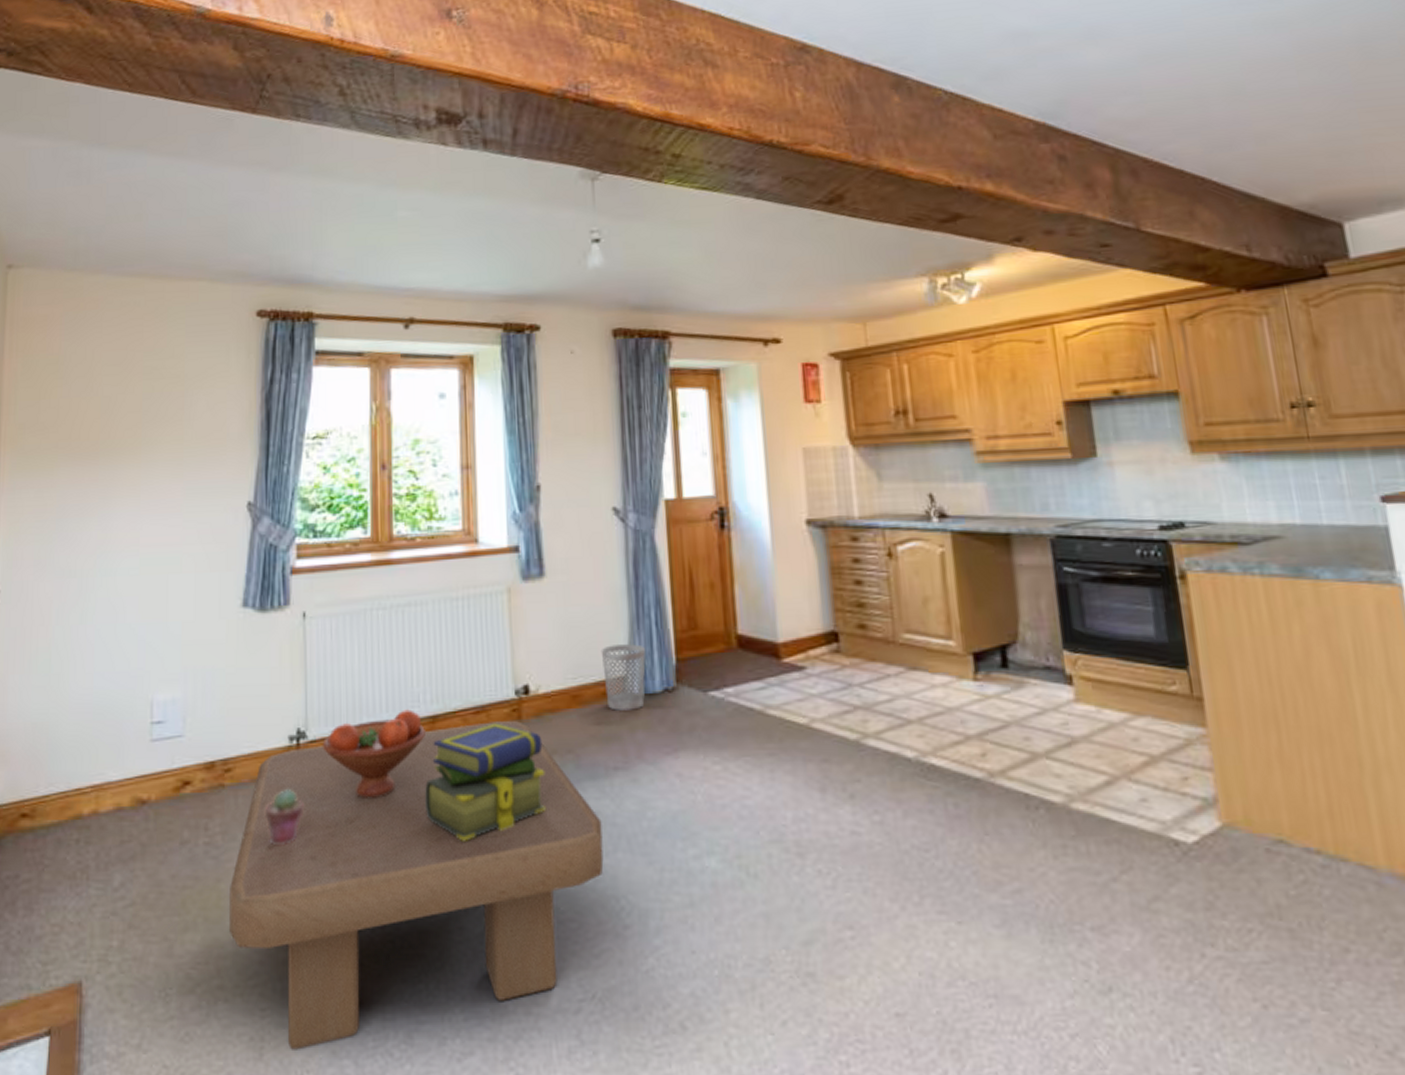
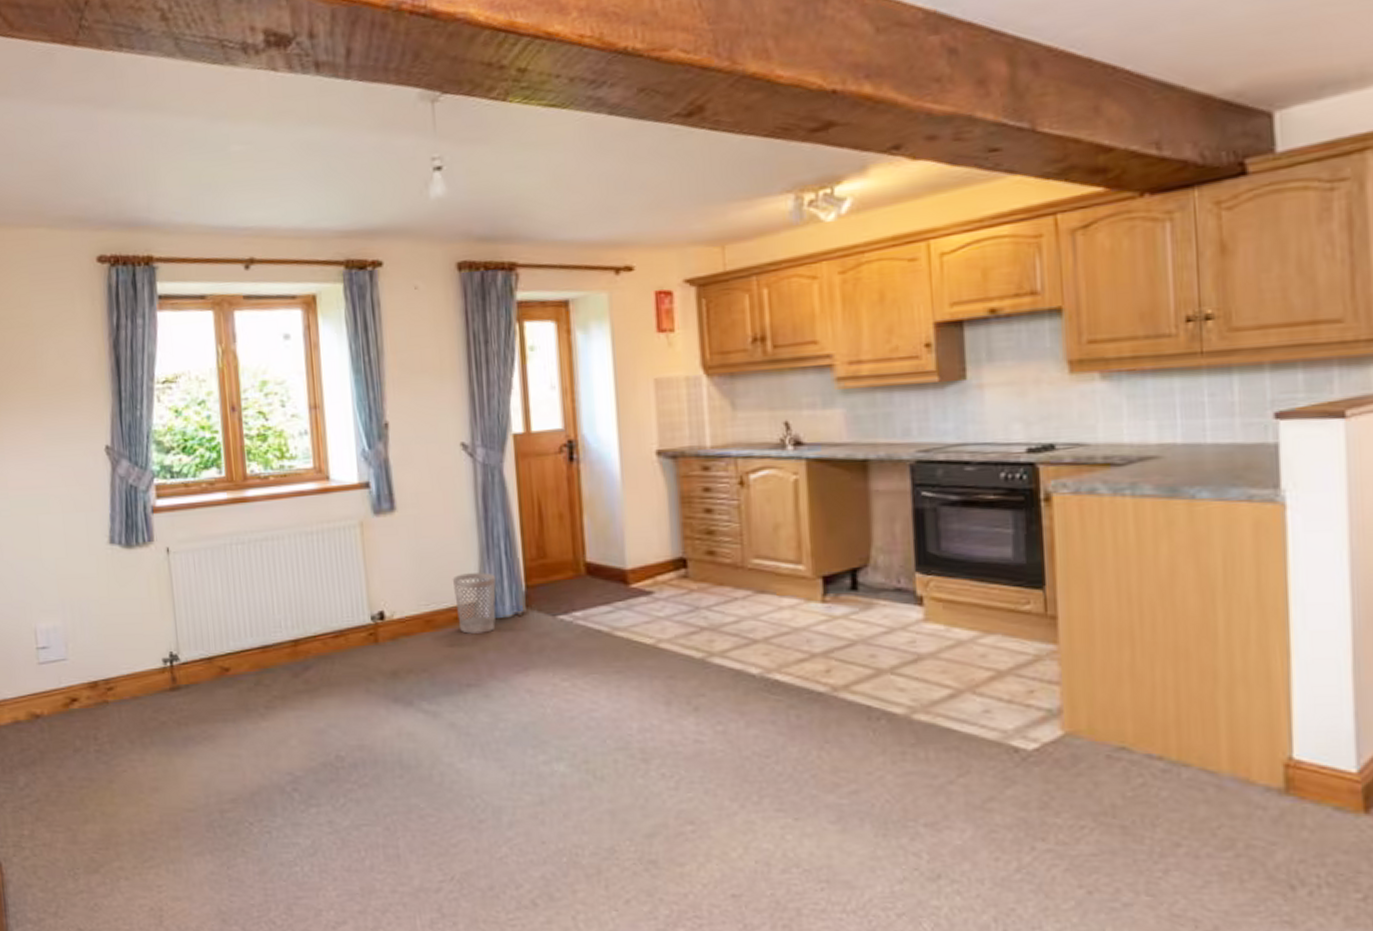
coffee table: present [230,721,604,1050] -> none [121,644,459,918]
potted succulent: present [266,790,304,846] -> none [147,705,181,753]
fruit bowl: present [322,709,425,798] -> none [193,634,289,712]
stack of books: present [425,722,545,841] -> none [291,644,404,749]

